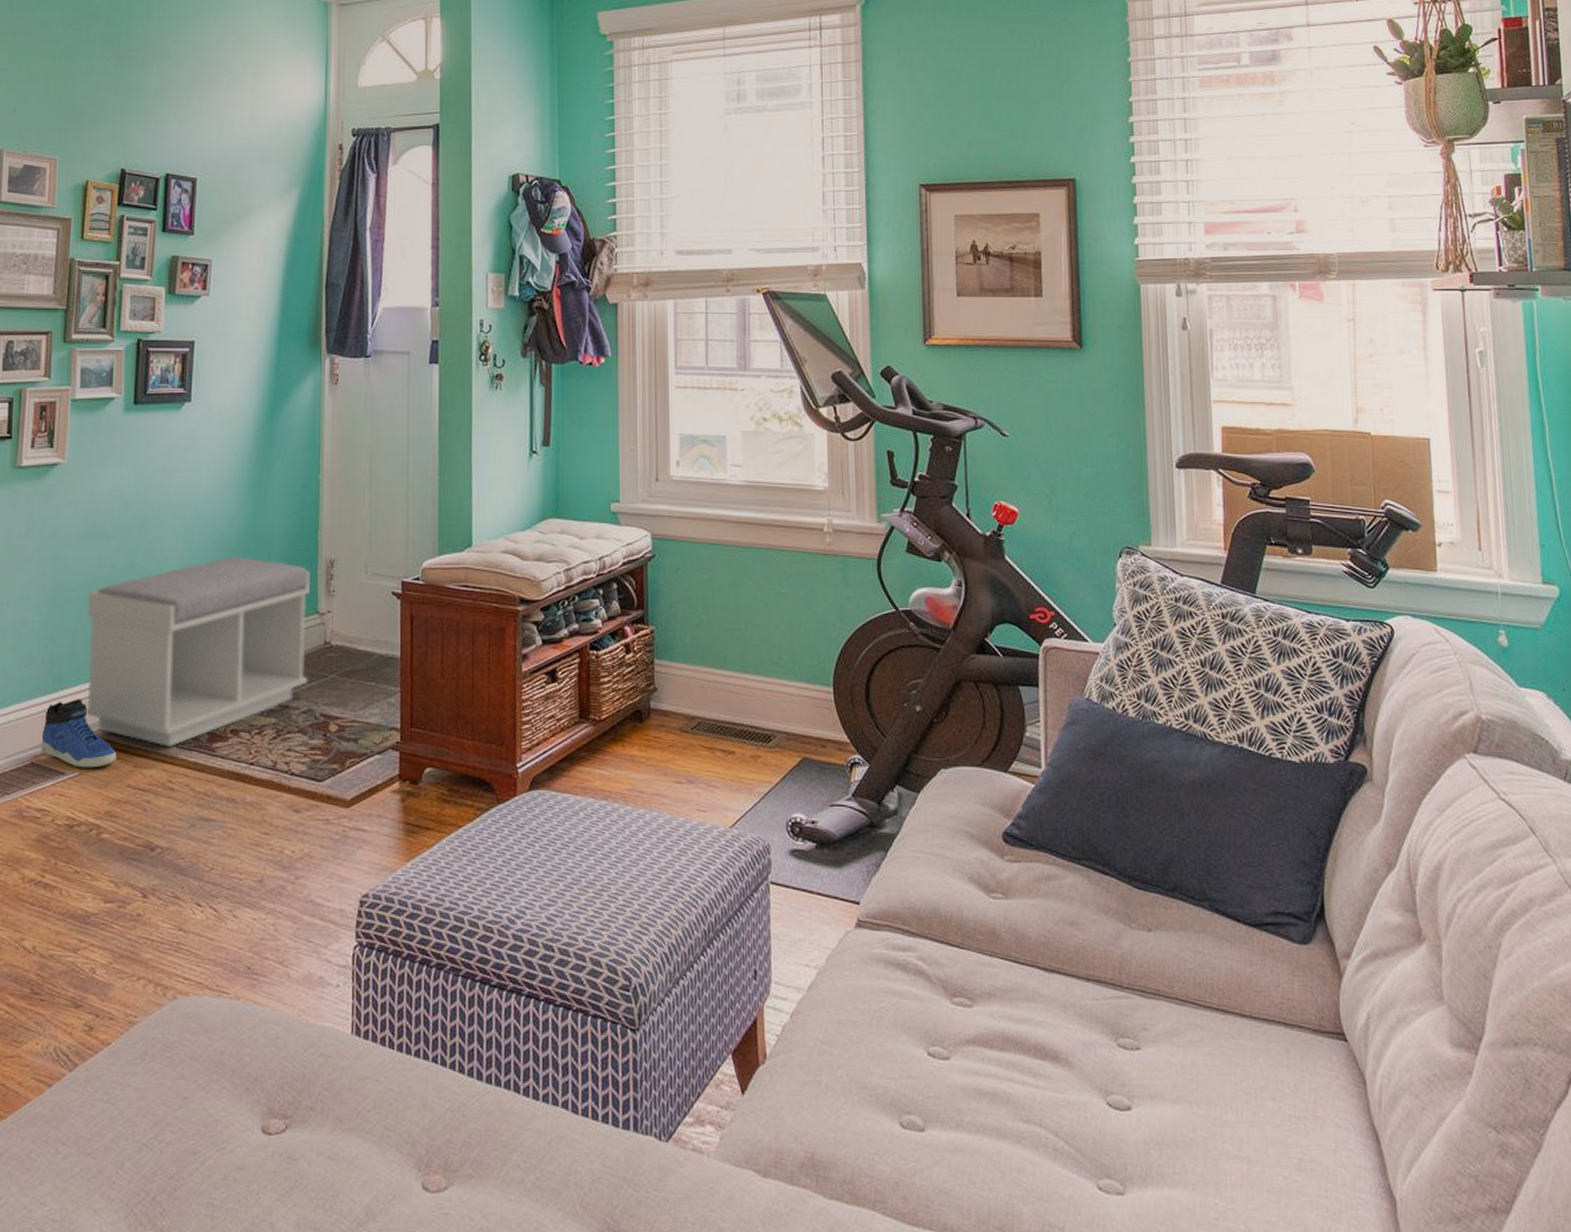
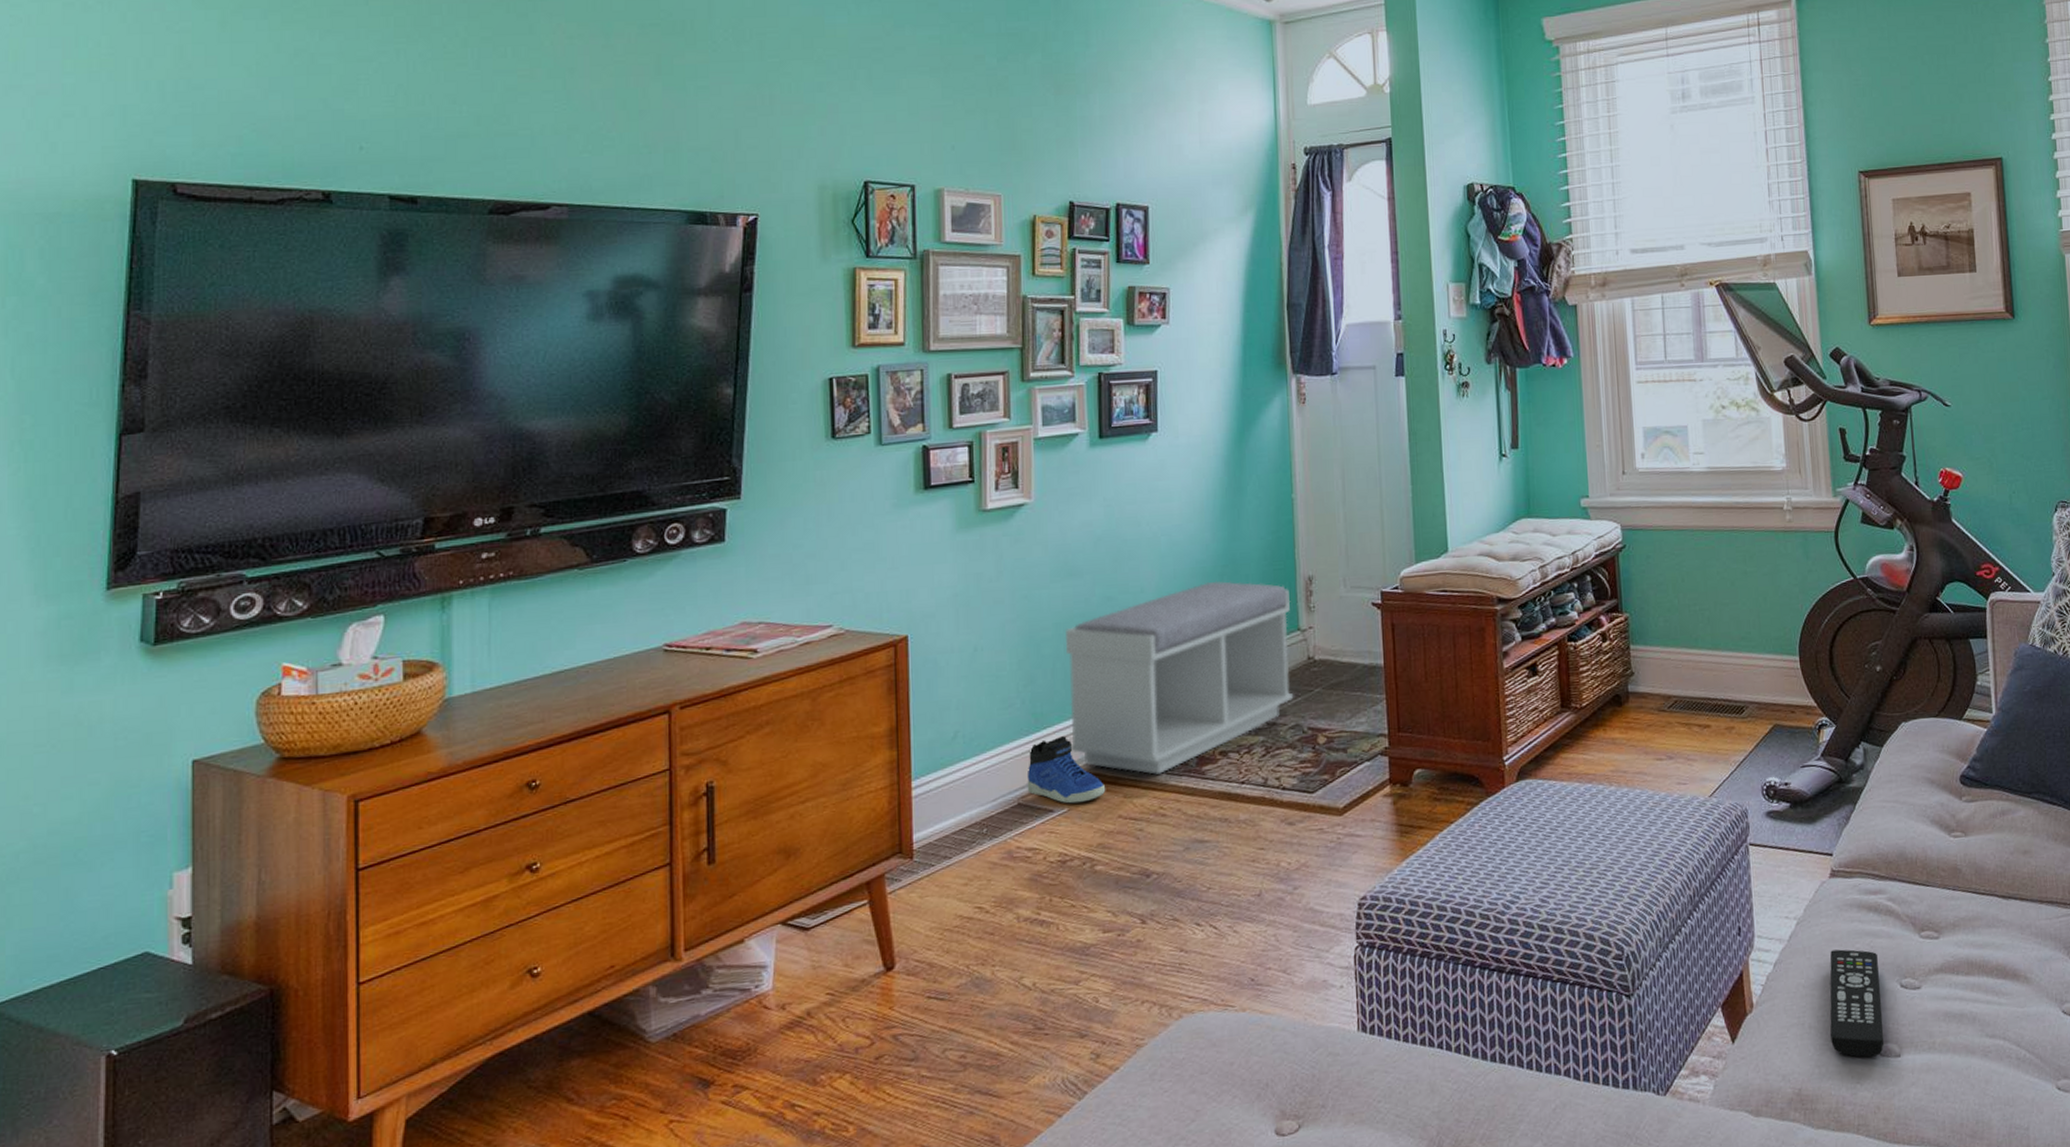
remote control: none [849,1006,907,1128] -> present [1830,949,1885,1058]

